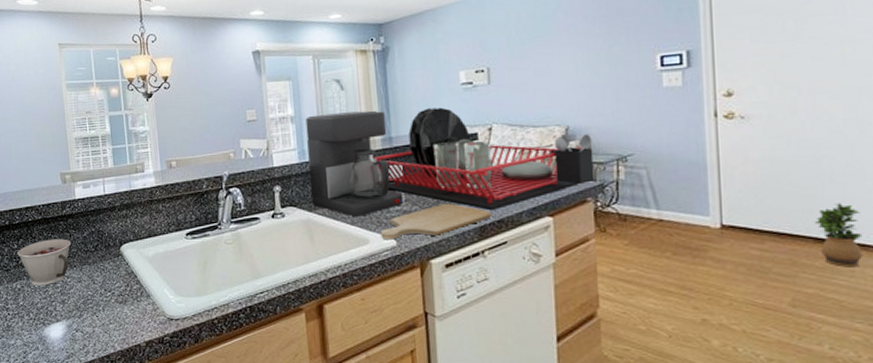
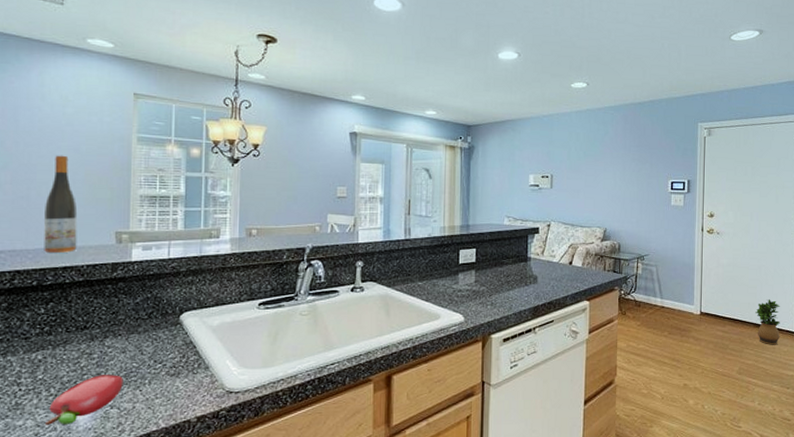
wine bottle: none [5,108,33,197] -> present [43,155,78,254]
teacup: present [17,238,72,286] -> none [43,304,119,357]
fruit: none [30,302,83,345] -> present [45,375,123,425]
coffee maker: present [305,110,404,217] -> none [392,198,474,294]
dish rack: present [373,107,594,211] -> none [451,203,622,294]
chopping board: present [380,204,492,240] -> none [451,287,544,316]

